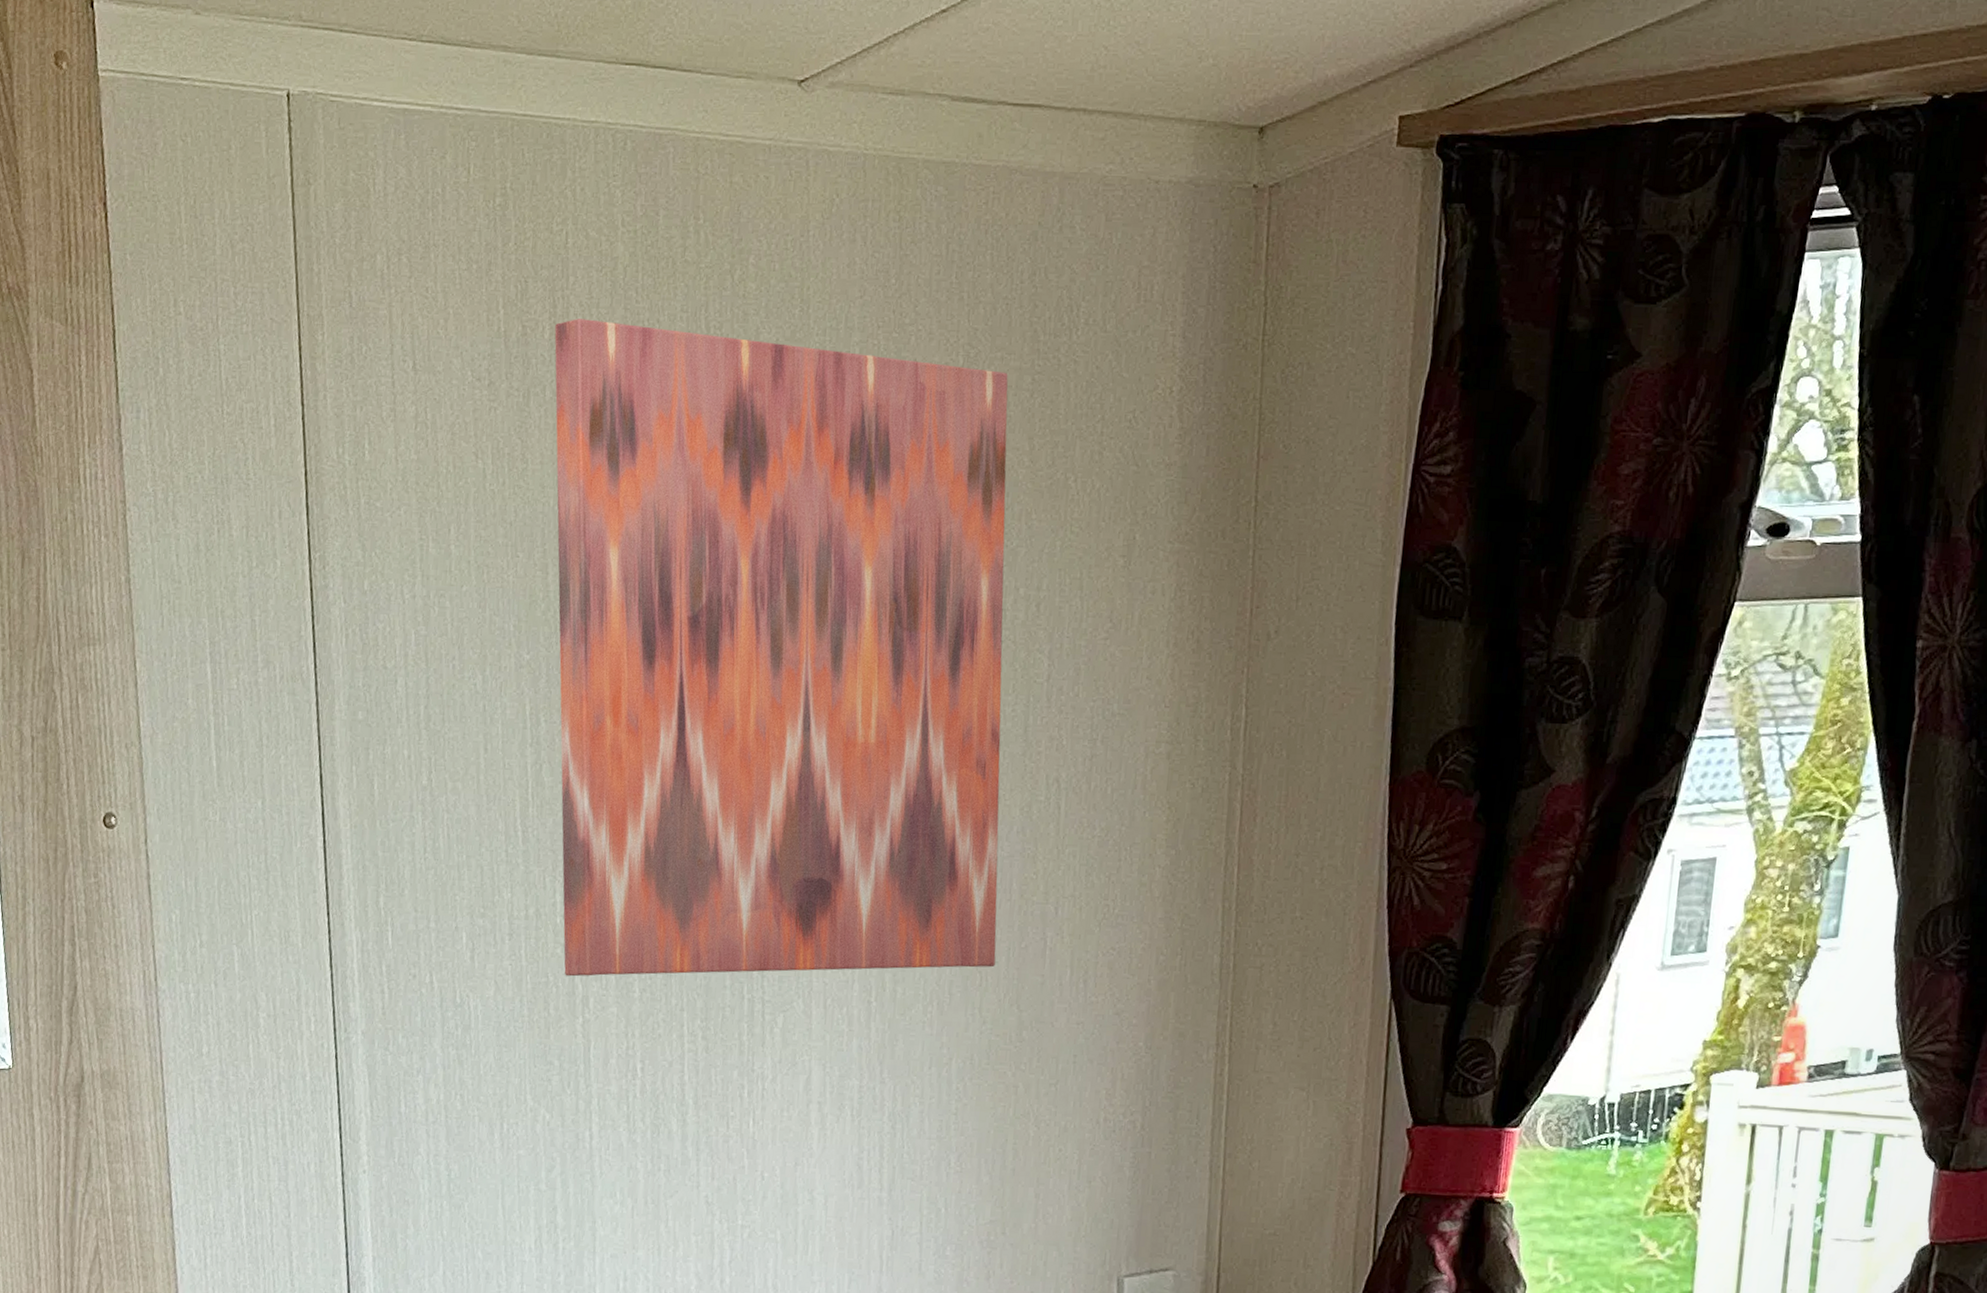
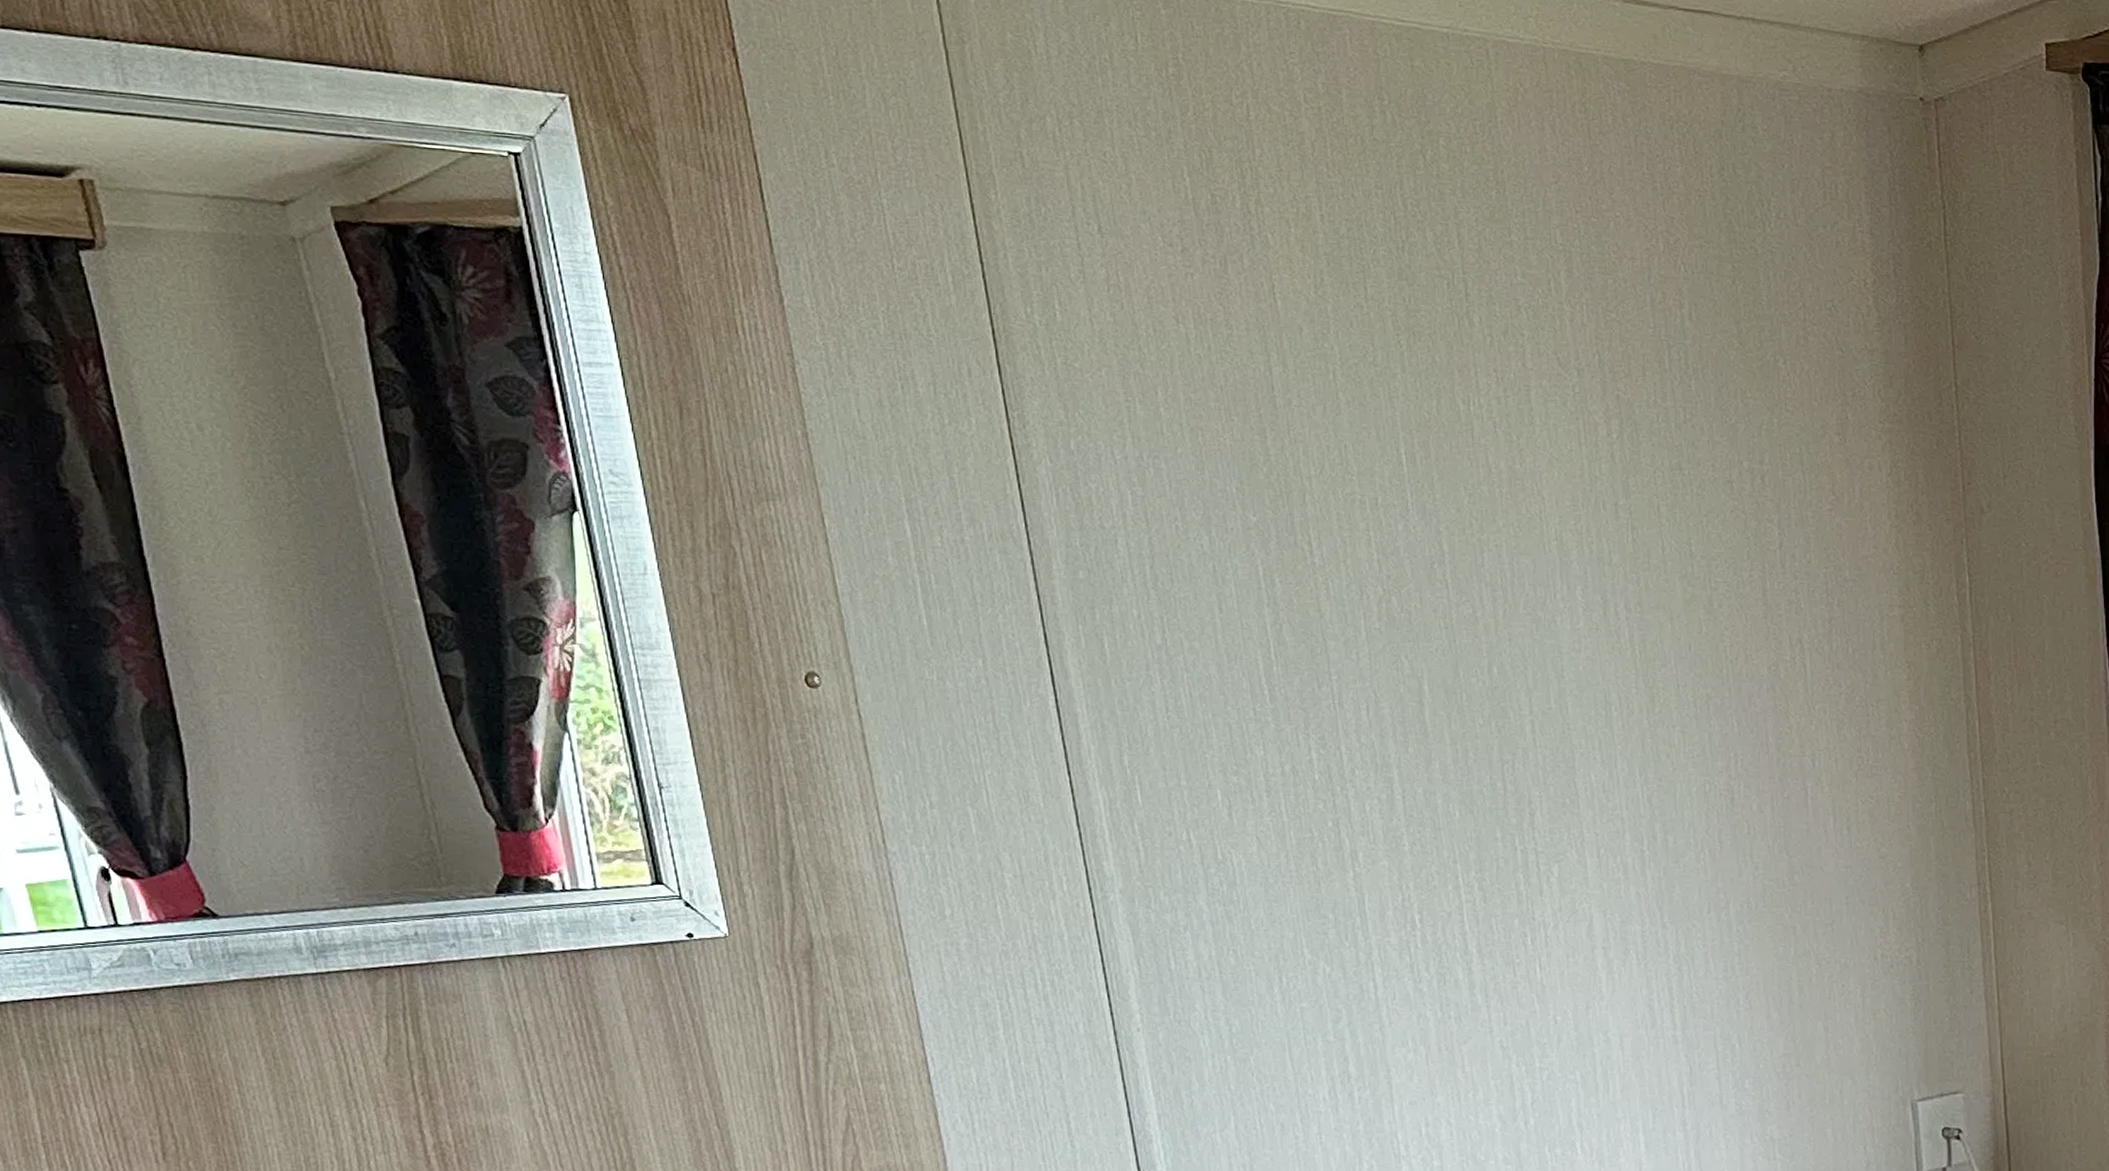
wall art: present [554,319,1008,977] -> none [1246,190,1760,832]

